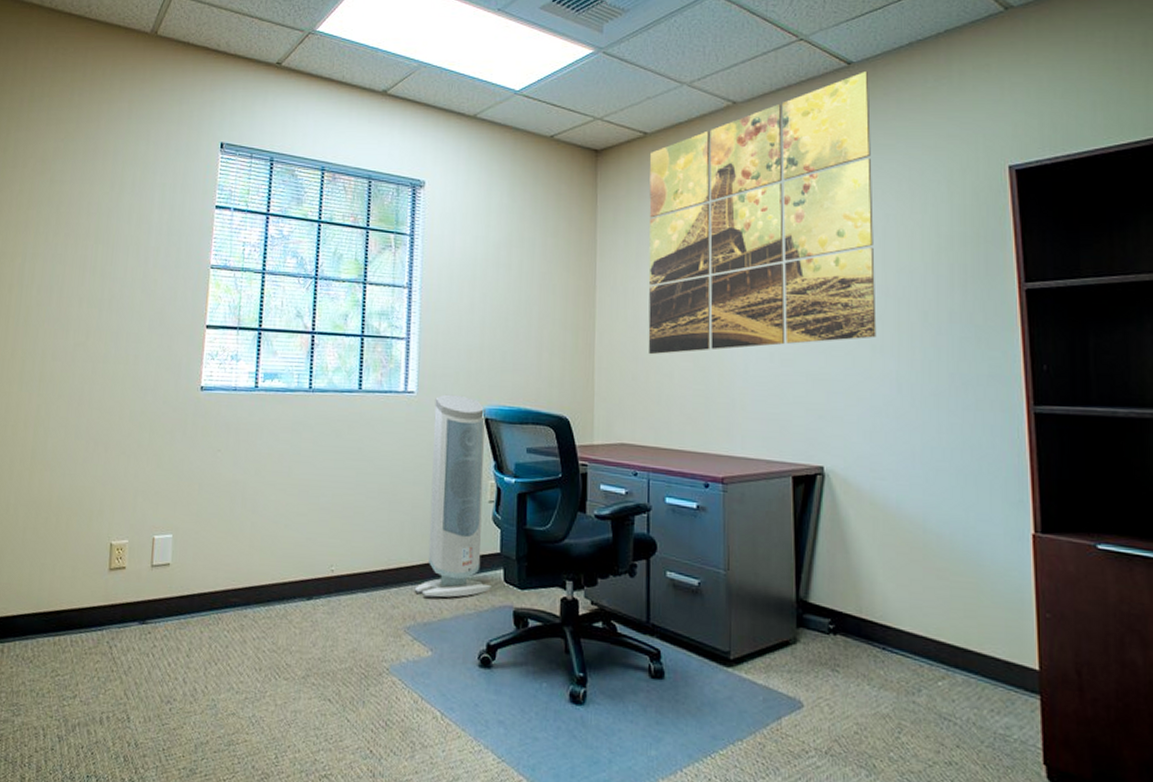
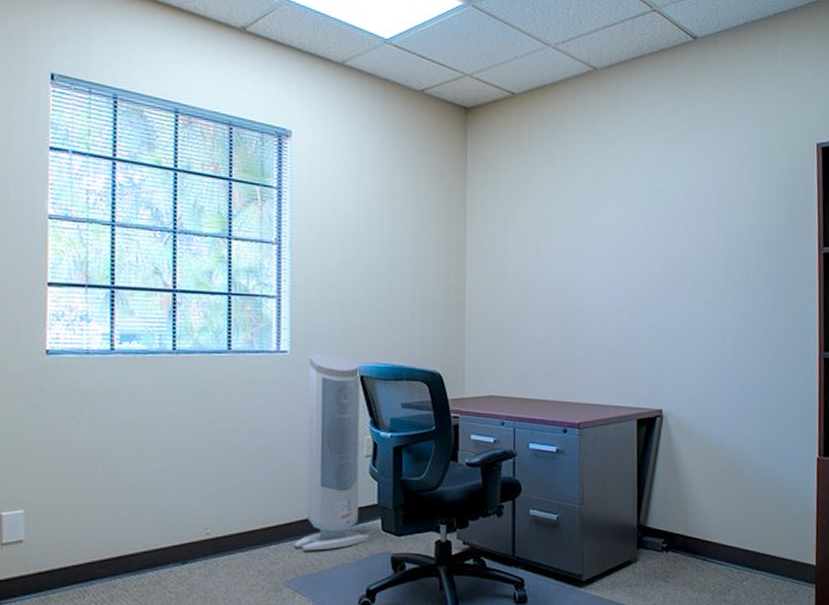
wall art: present [648,72,877,355] -> none [514,47,711,312]

